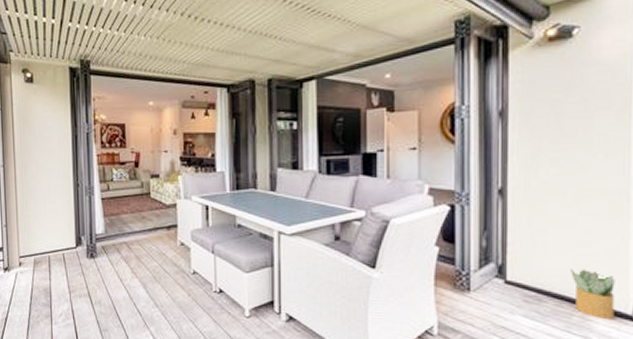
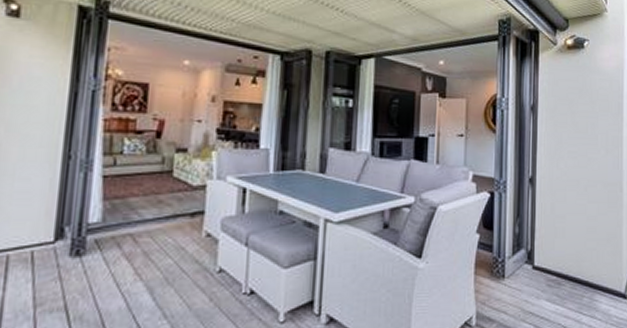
potted plant: present [571,268,615,321] -> none [582,252,613,299]

